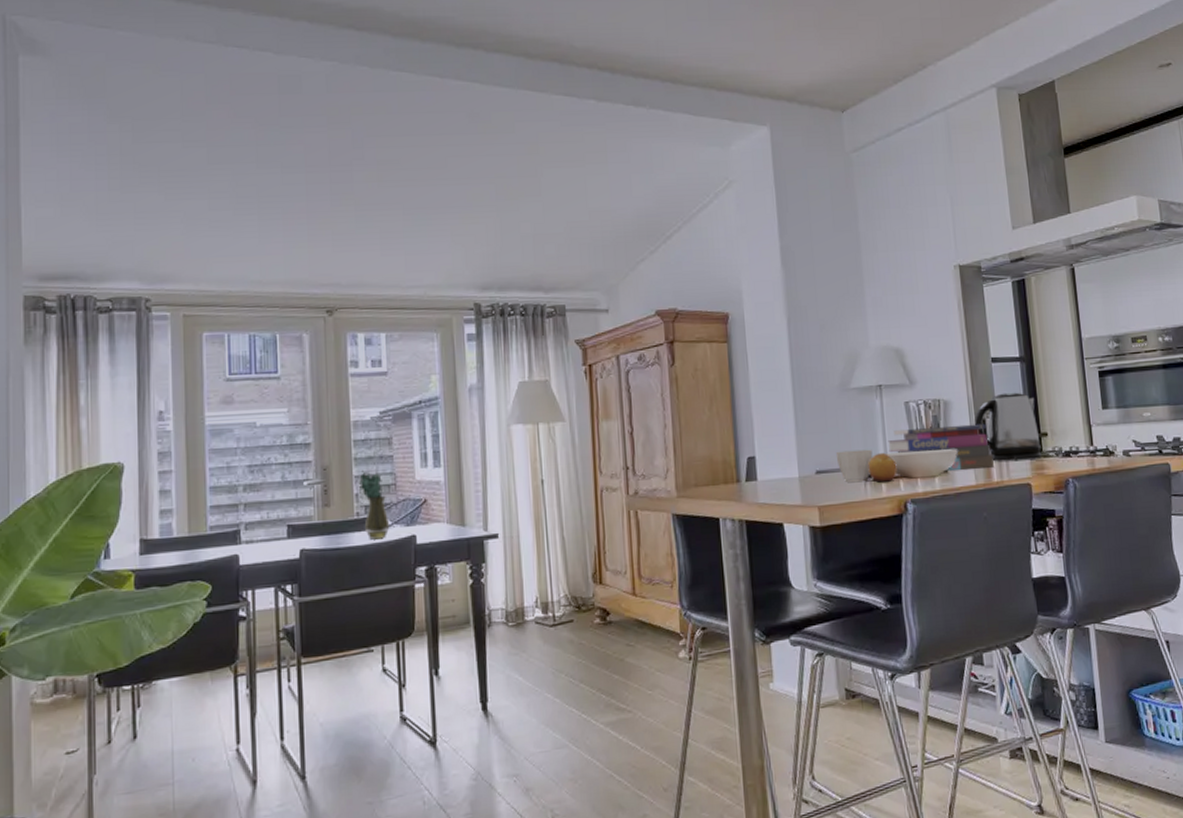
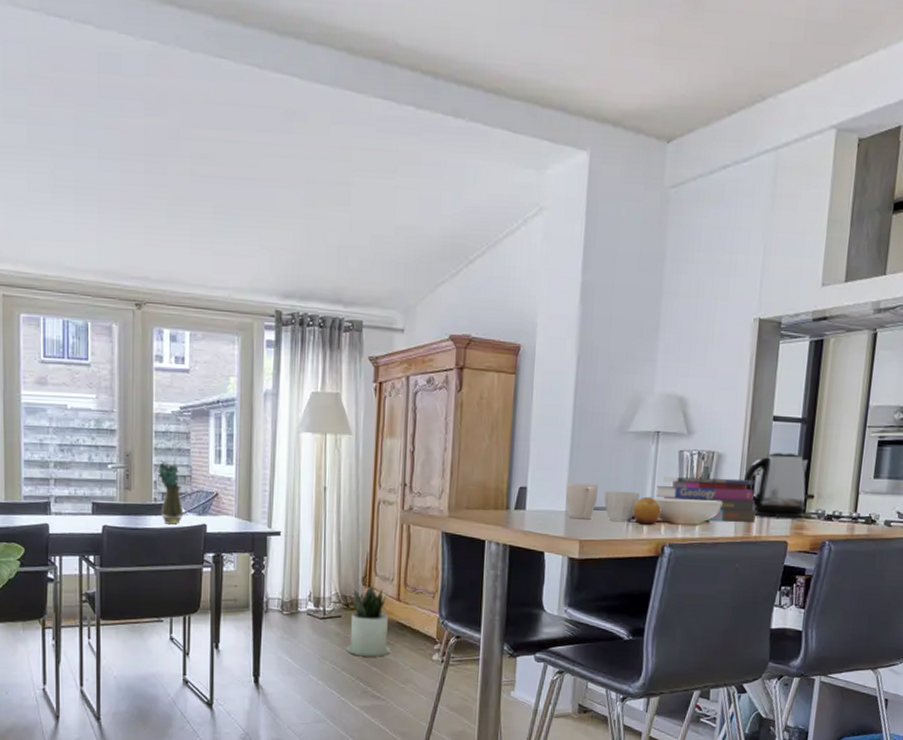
planter: none [581,582,632,664] -> present [345,586,391,657]
mug: none [796,445,830,485] -> present [566,482,598,520]

